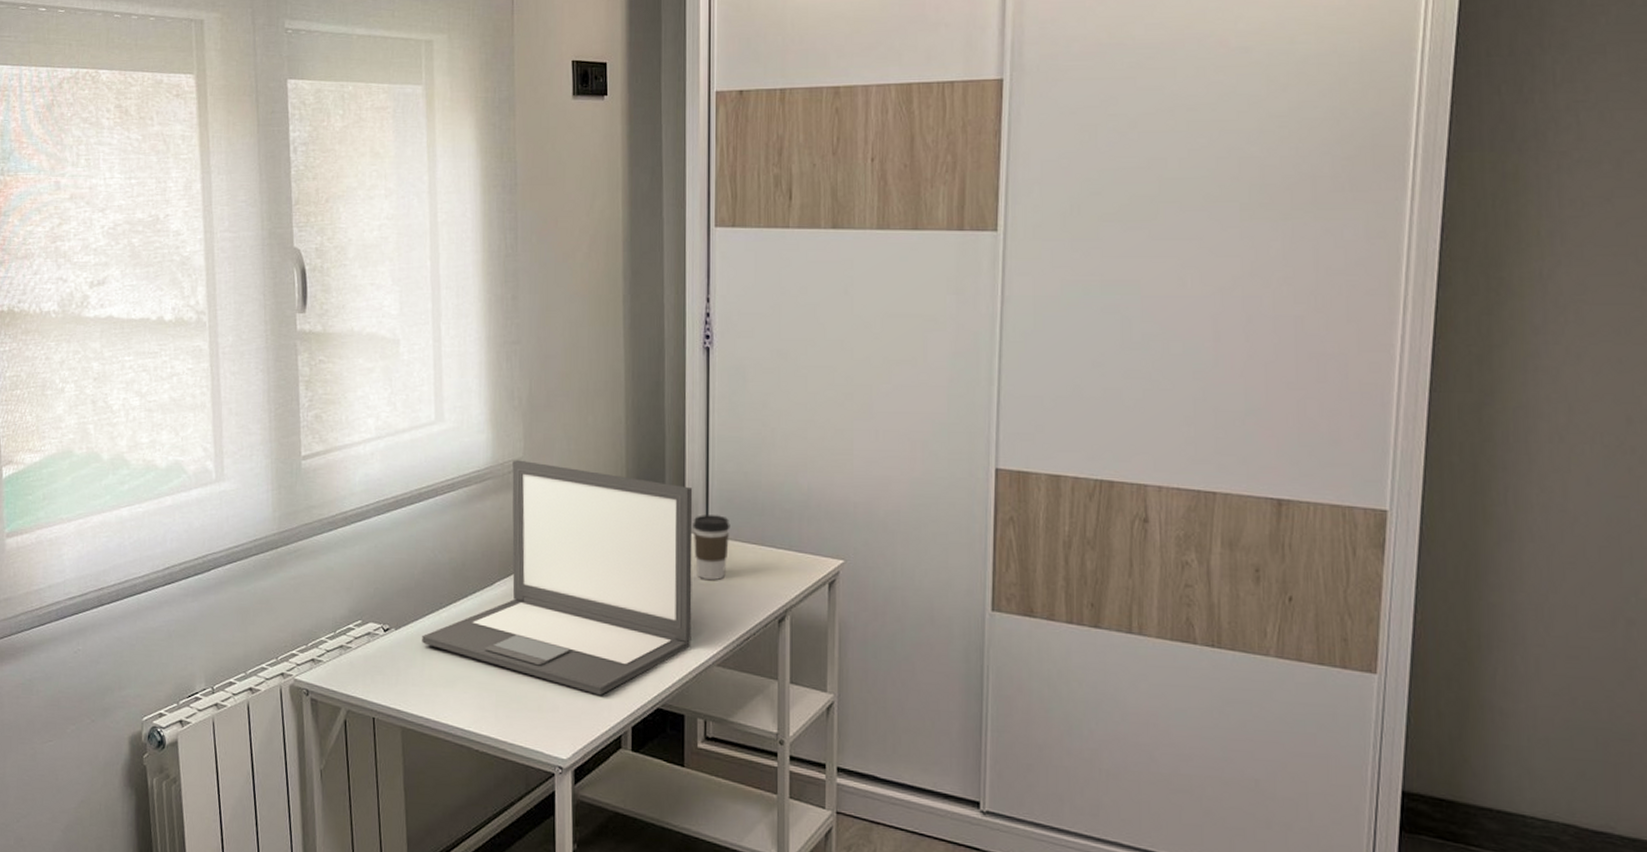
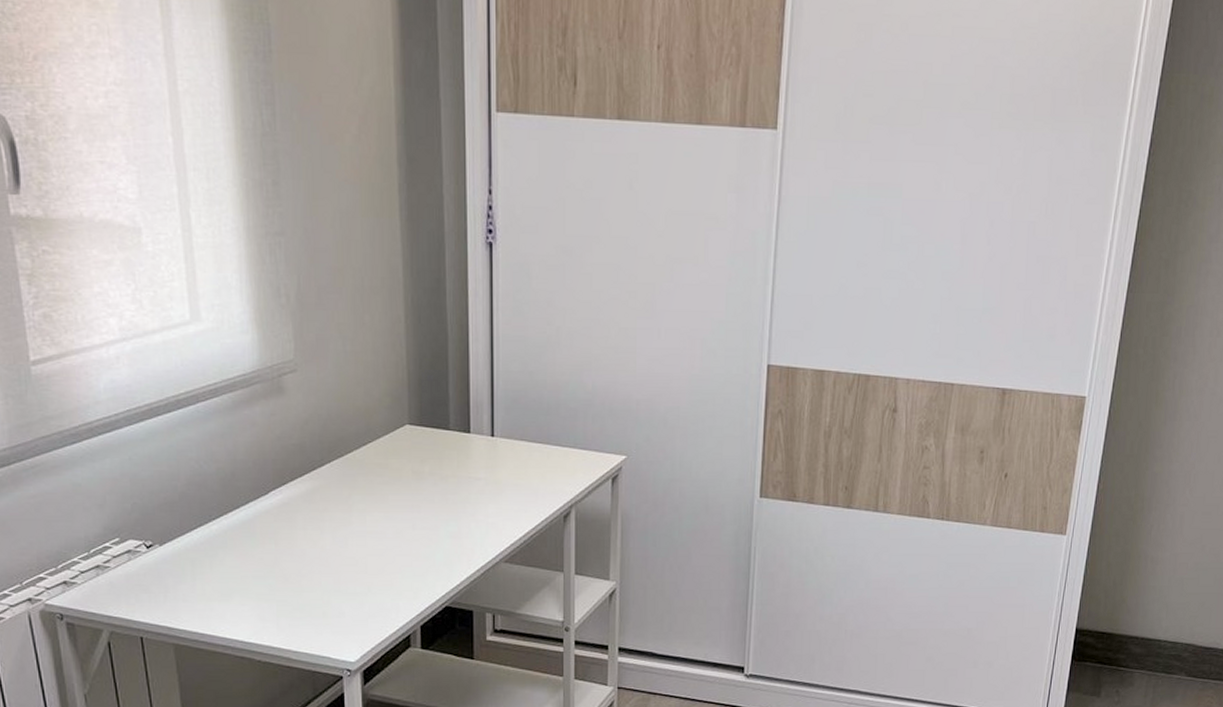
laptop: present [422,460,693,696] -> none [191,362,479,599]
coffee cup: present [693,515,730,580] -> none [478,415,516,479]

